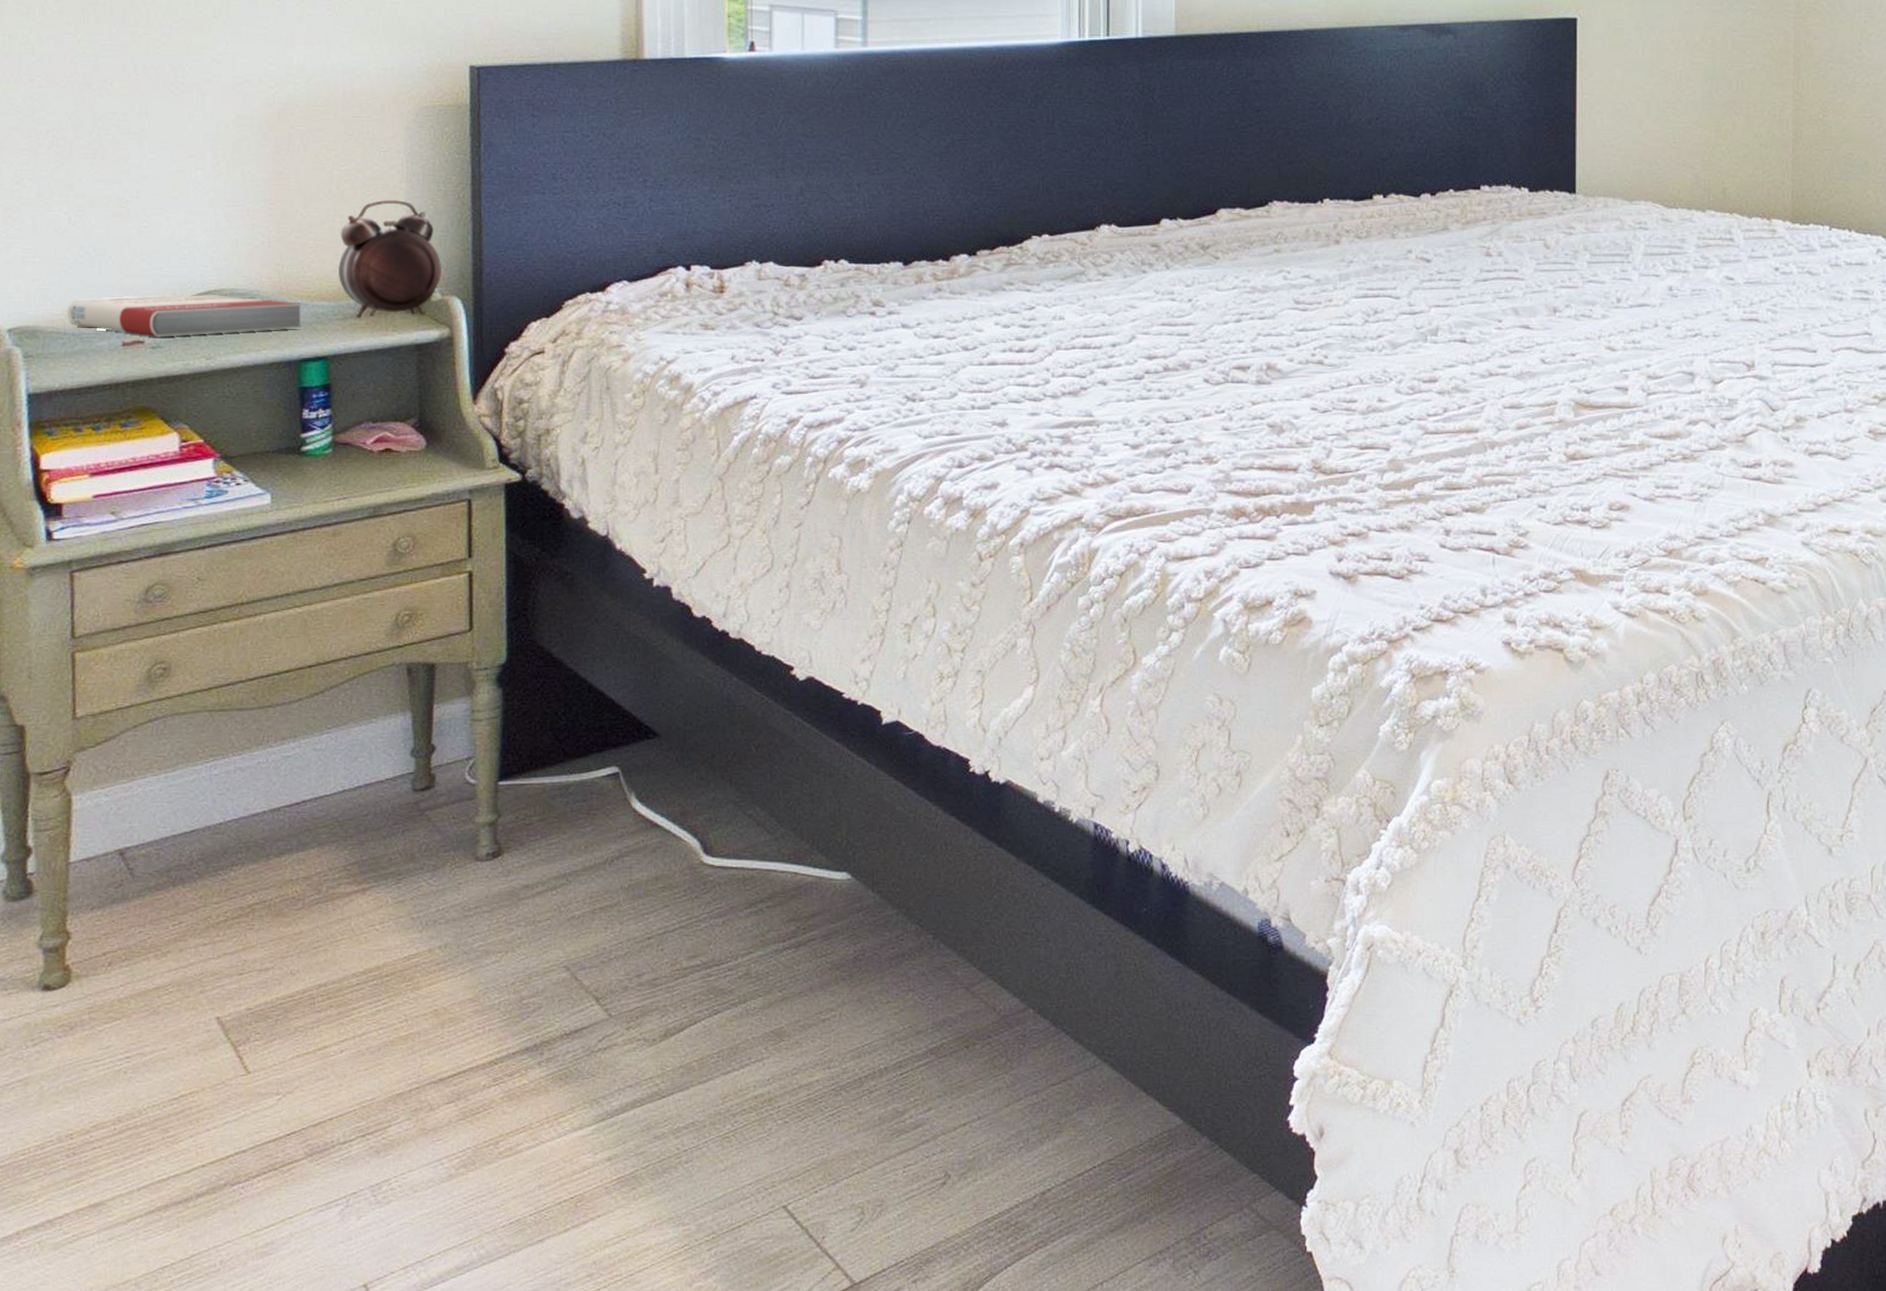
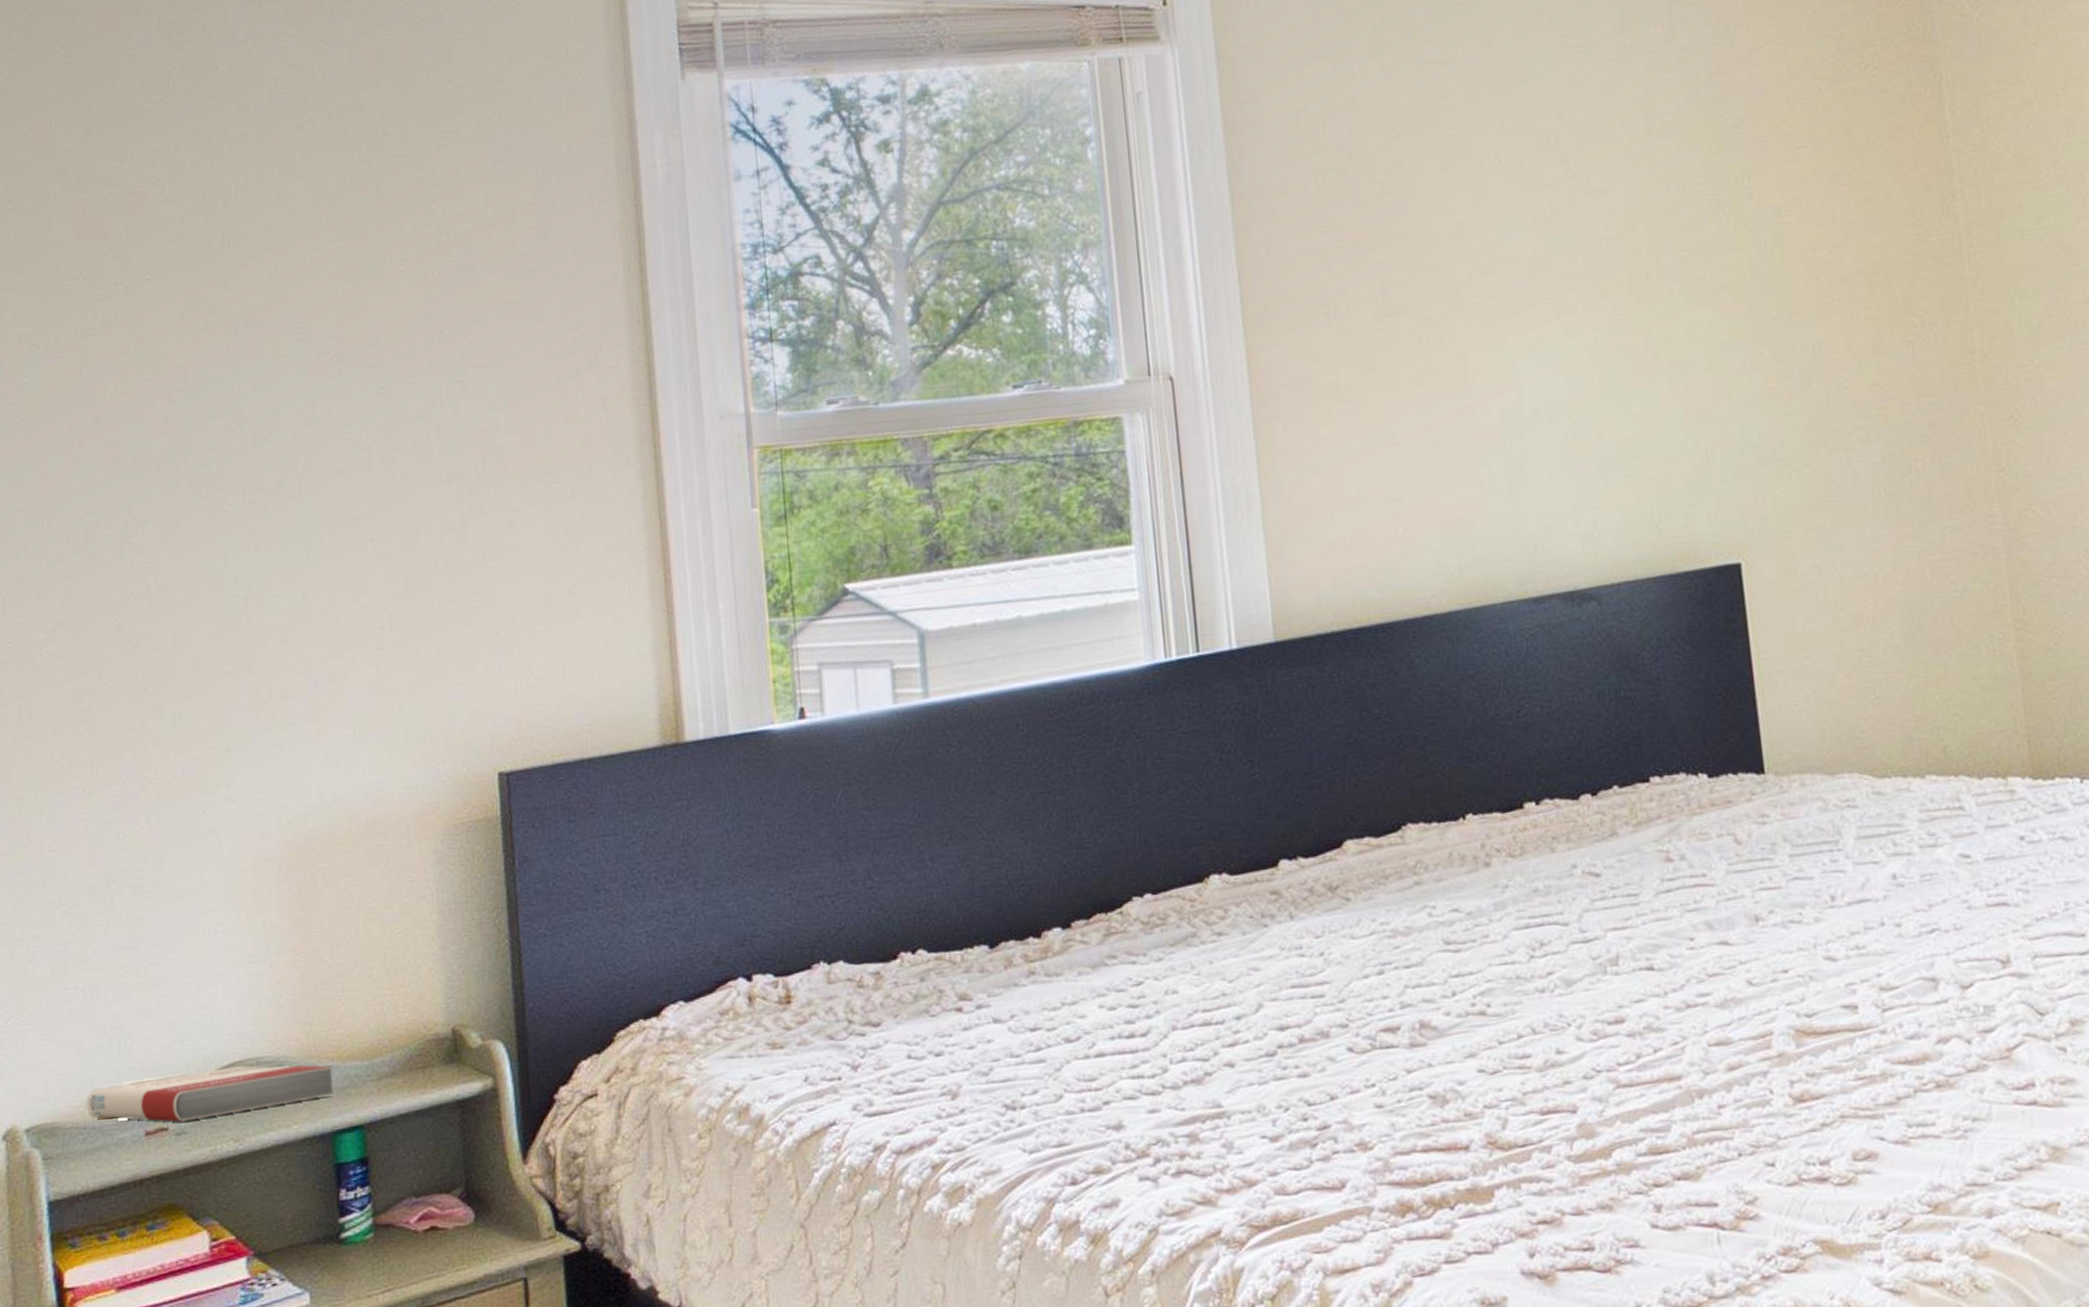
alarm clock: present [338,200,441,319] -> none [370,935,481,1078]

